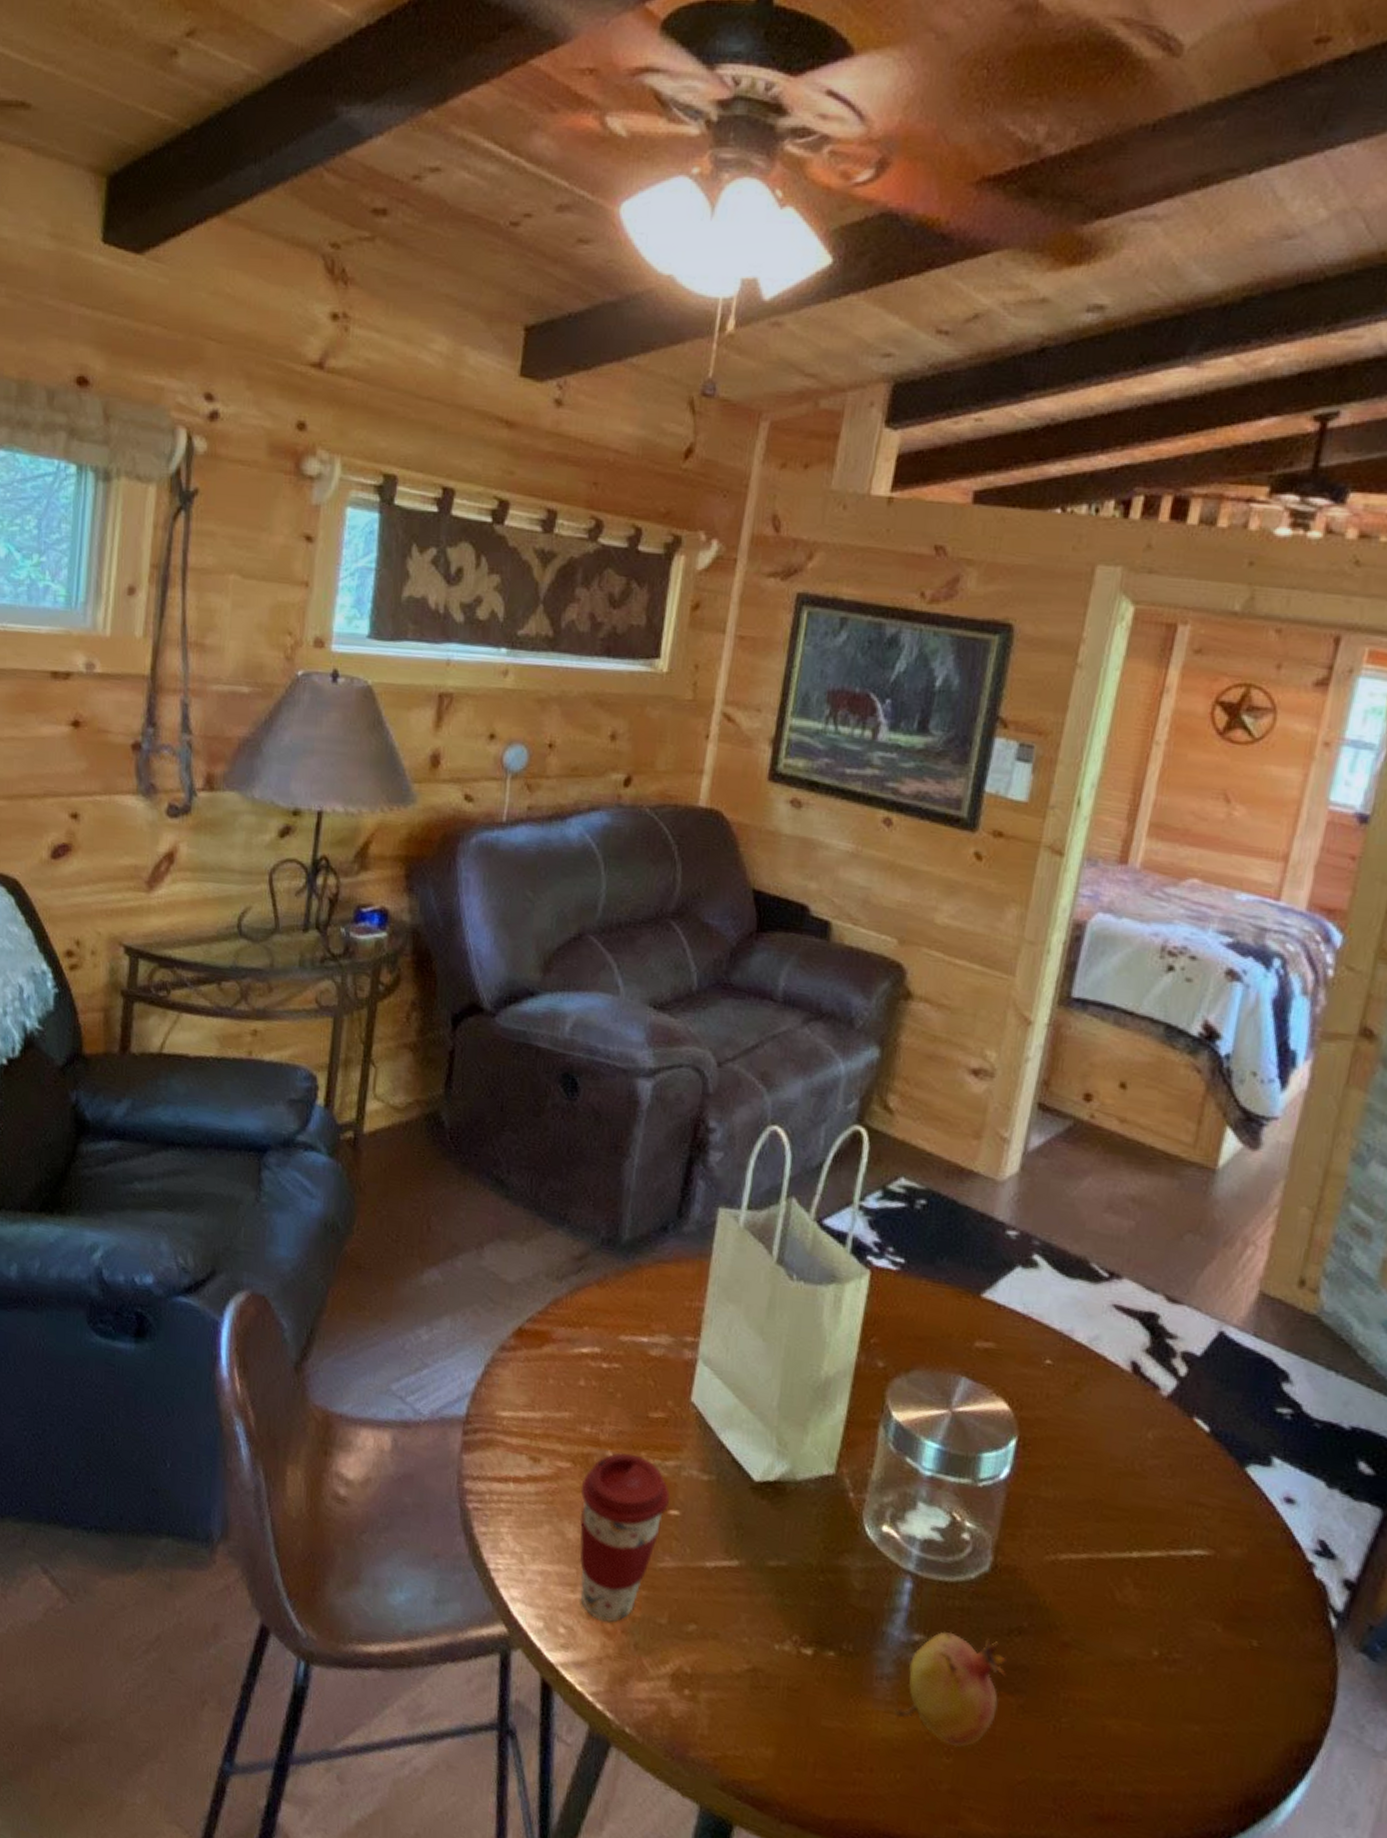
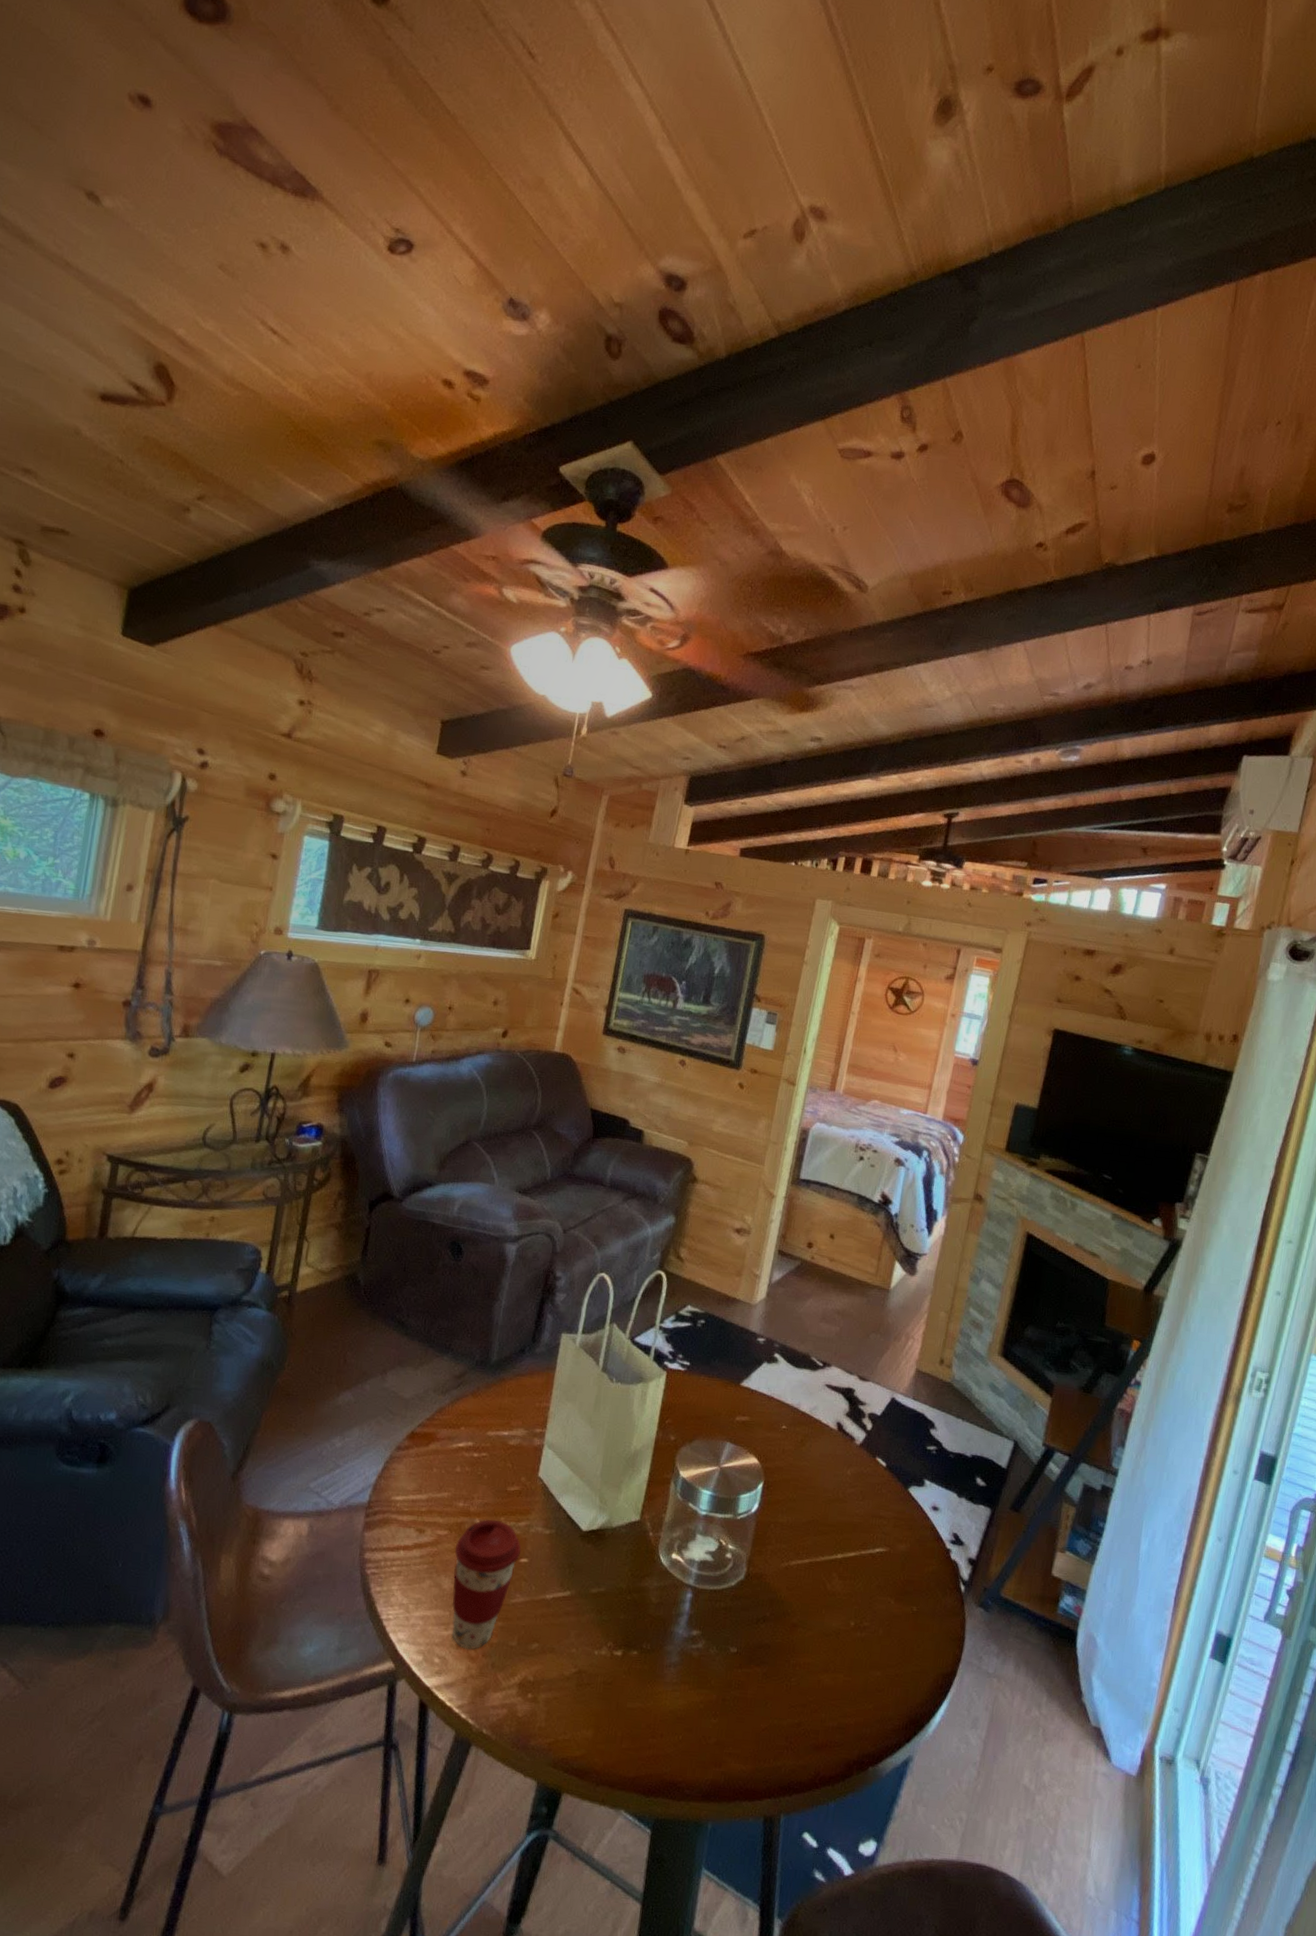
fruit: present [893,1631,1008,1748] -> none [678,1626,756,1710]

